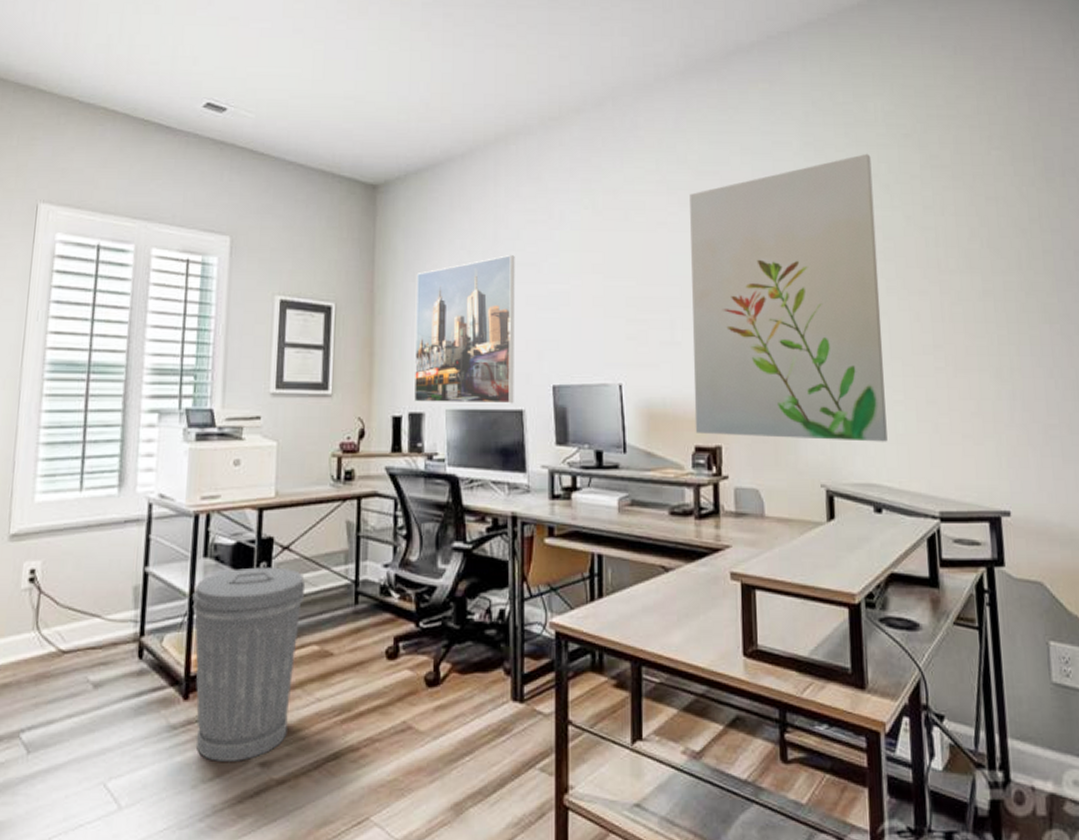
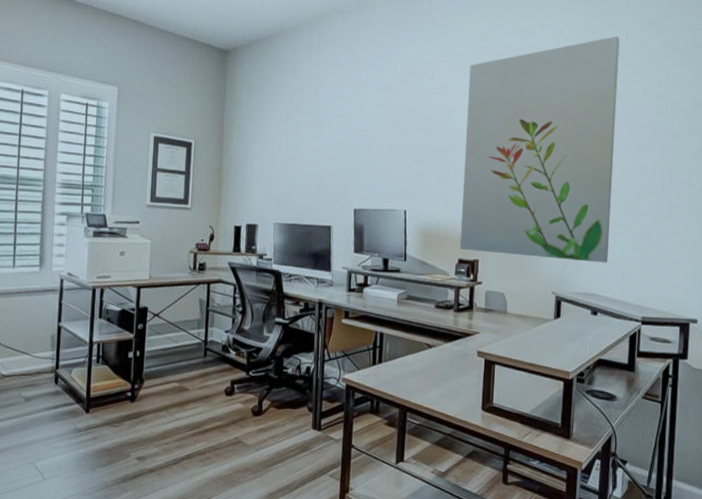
trash can: present [192,567,306,761] -> none [91,327,170,455]
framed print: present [413,255,515,404] -> none [250,108,331,221]

